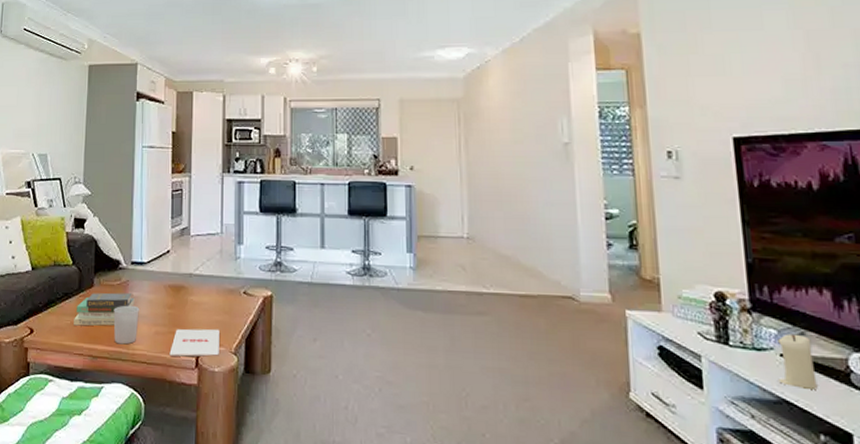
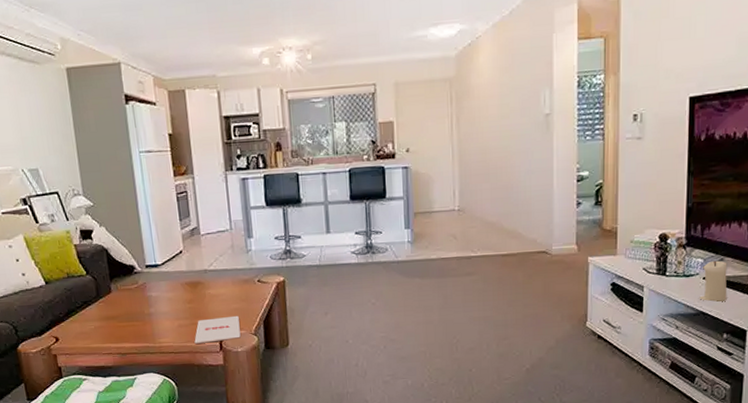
books: present [74,292,135,326] -> none [97,294,155,329]
candle holder: present [113,305,139,345] -> none [135,304,162,340]

